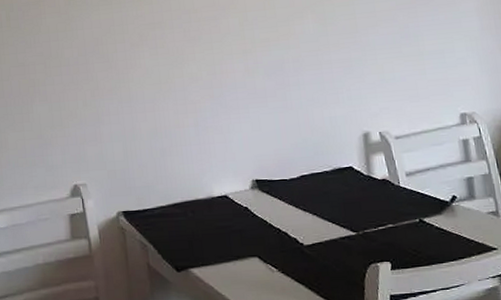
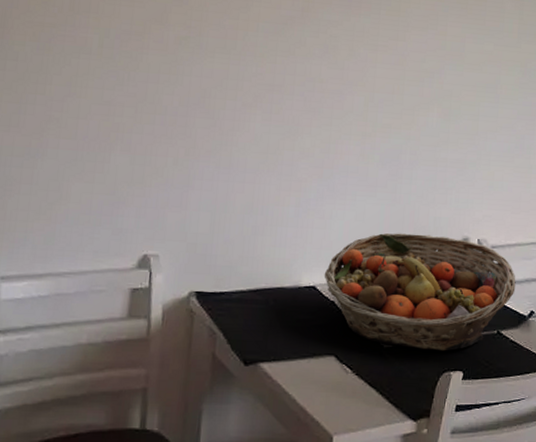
fruit basket: none [233,134,431,244] -> present [324,233,516,351]

